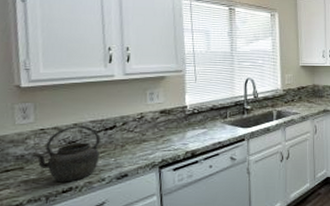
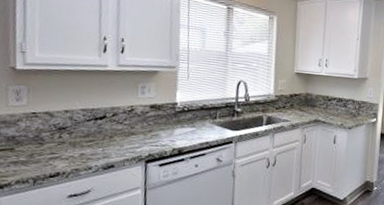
kettle: present [31,126,101,183] -> none [21,112,90,168]

